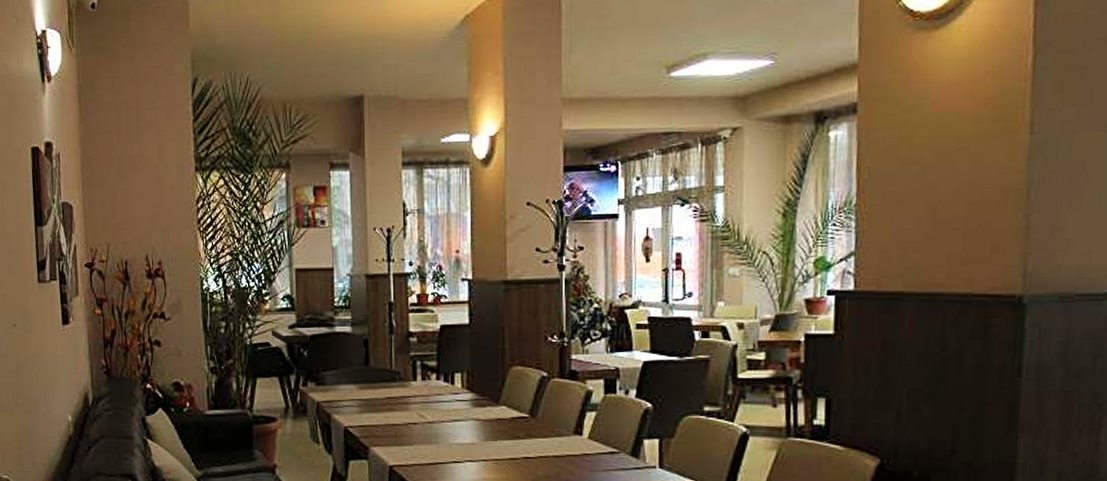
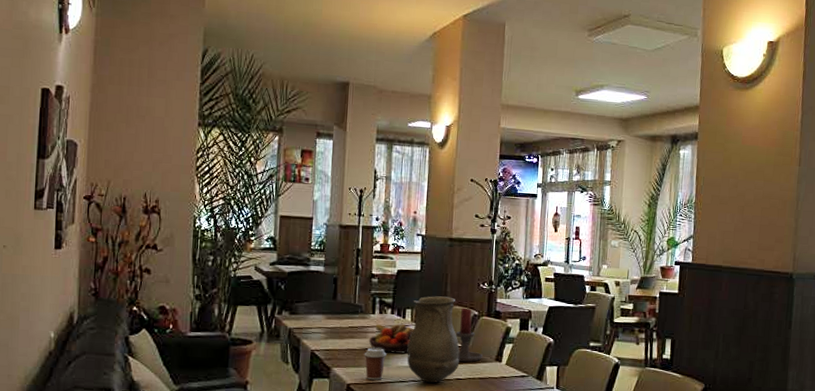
coffee cup: none [407,422,434,461] -> present [364,347,387,380]
fruit bowl: none [411,391,466,428] -> present [368,323,414,354]
vase: none [459,355,527,464] -> present [407,296,460,384]
candle holder: none [519,368,556,437] -> present [455,307,483,362]

